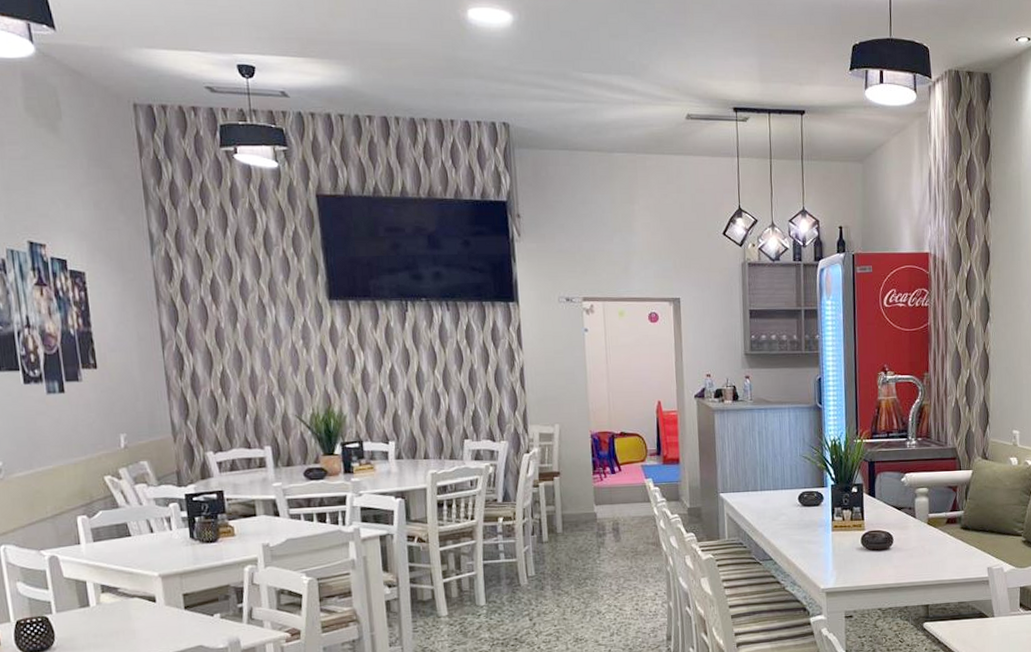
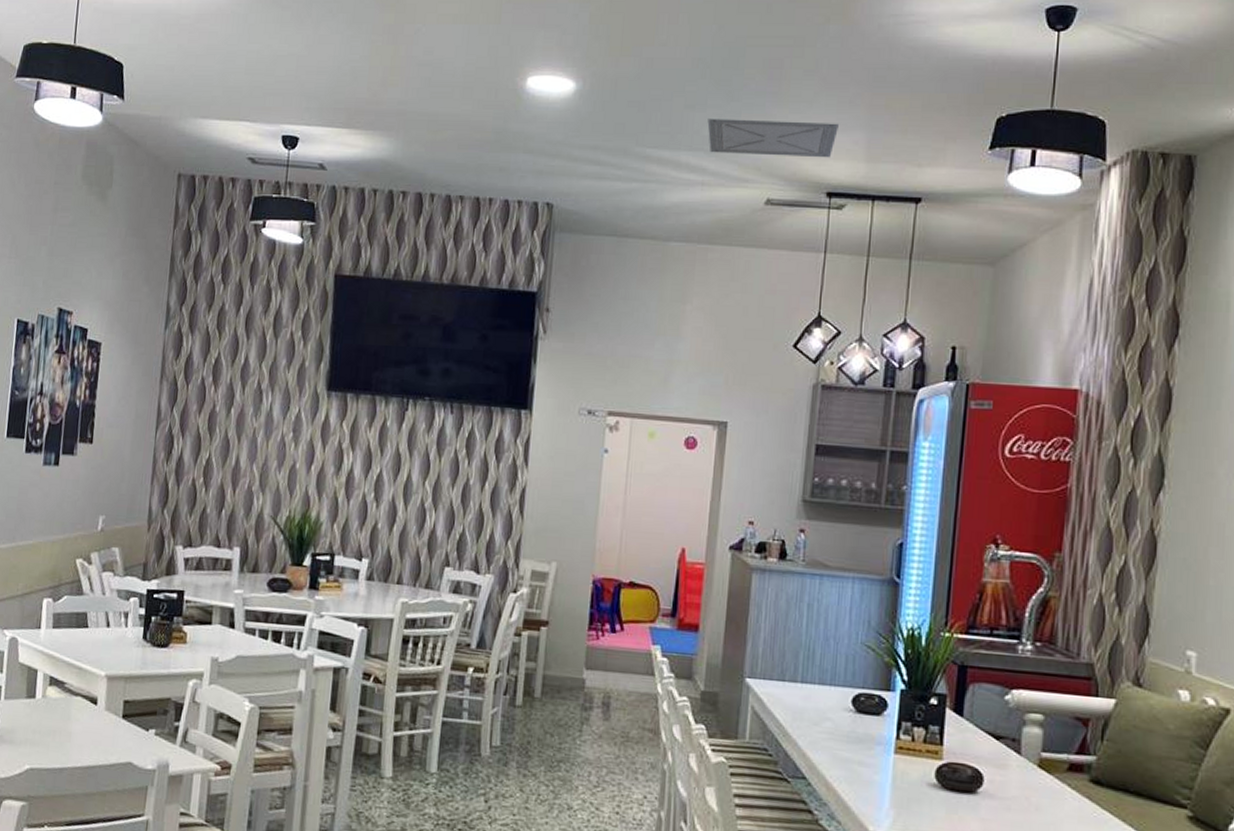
ceiling vent: none [630,46,736,79] -> present [707,118,839,158]

